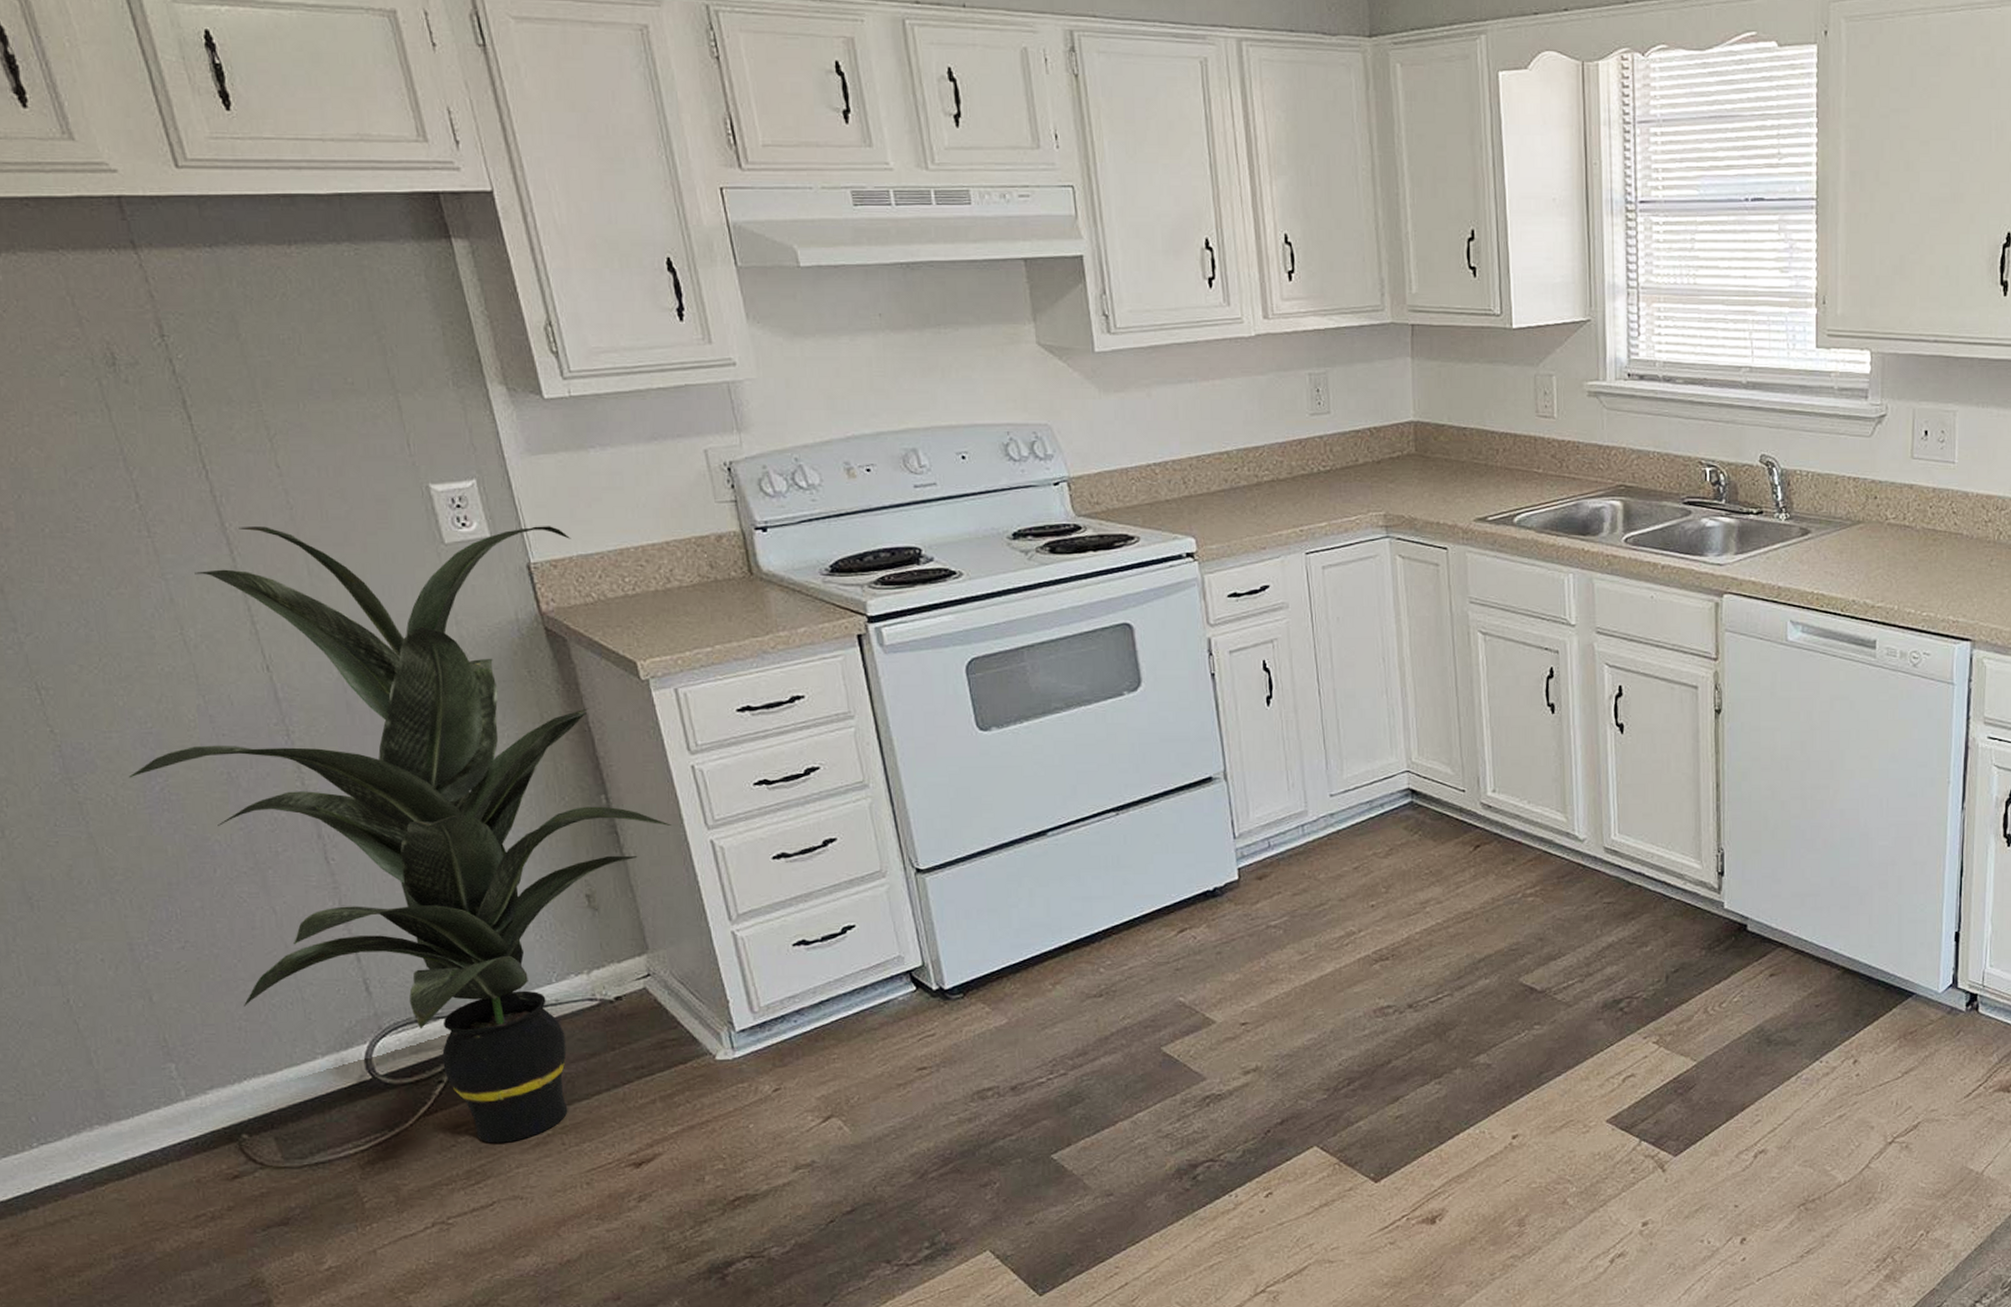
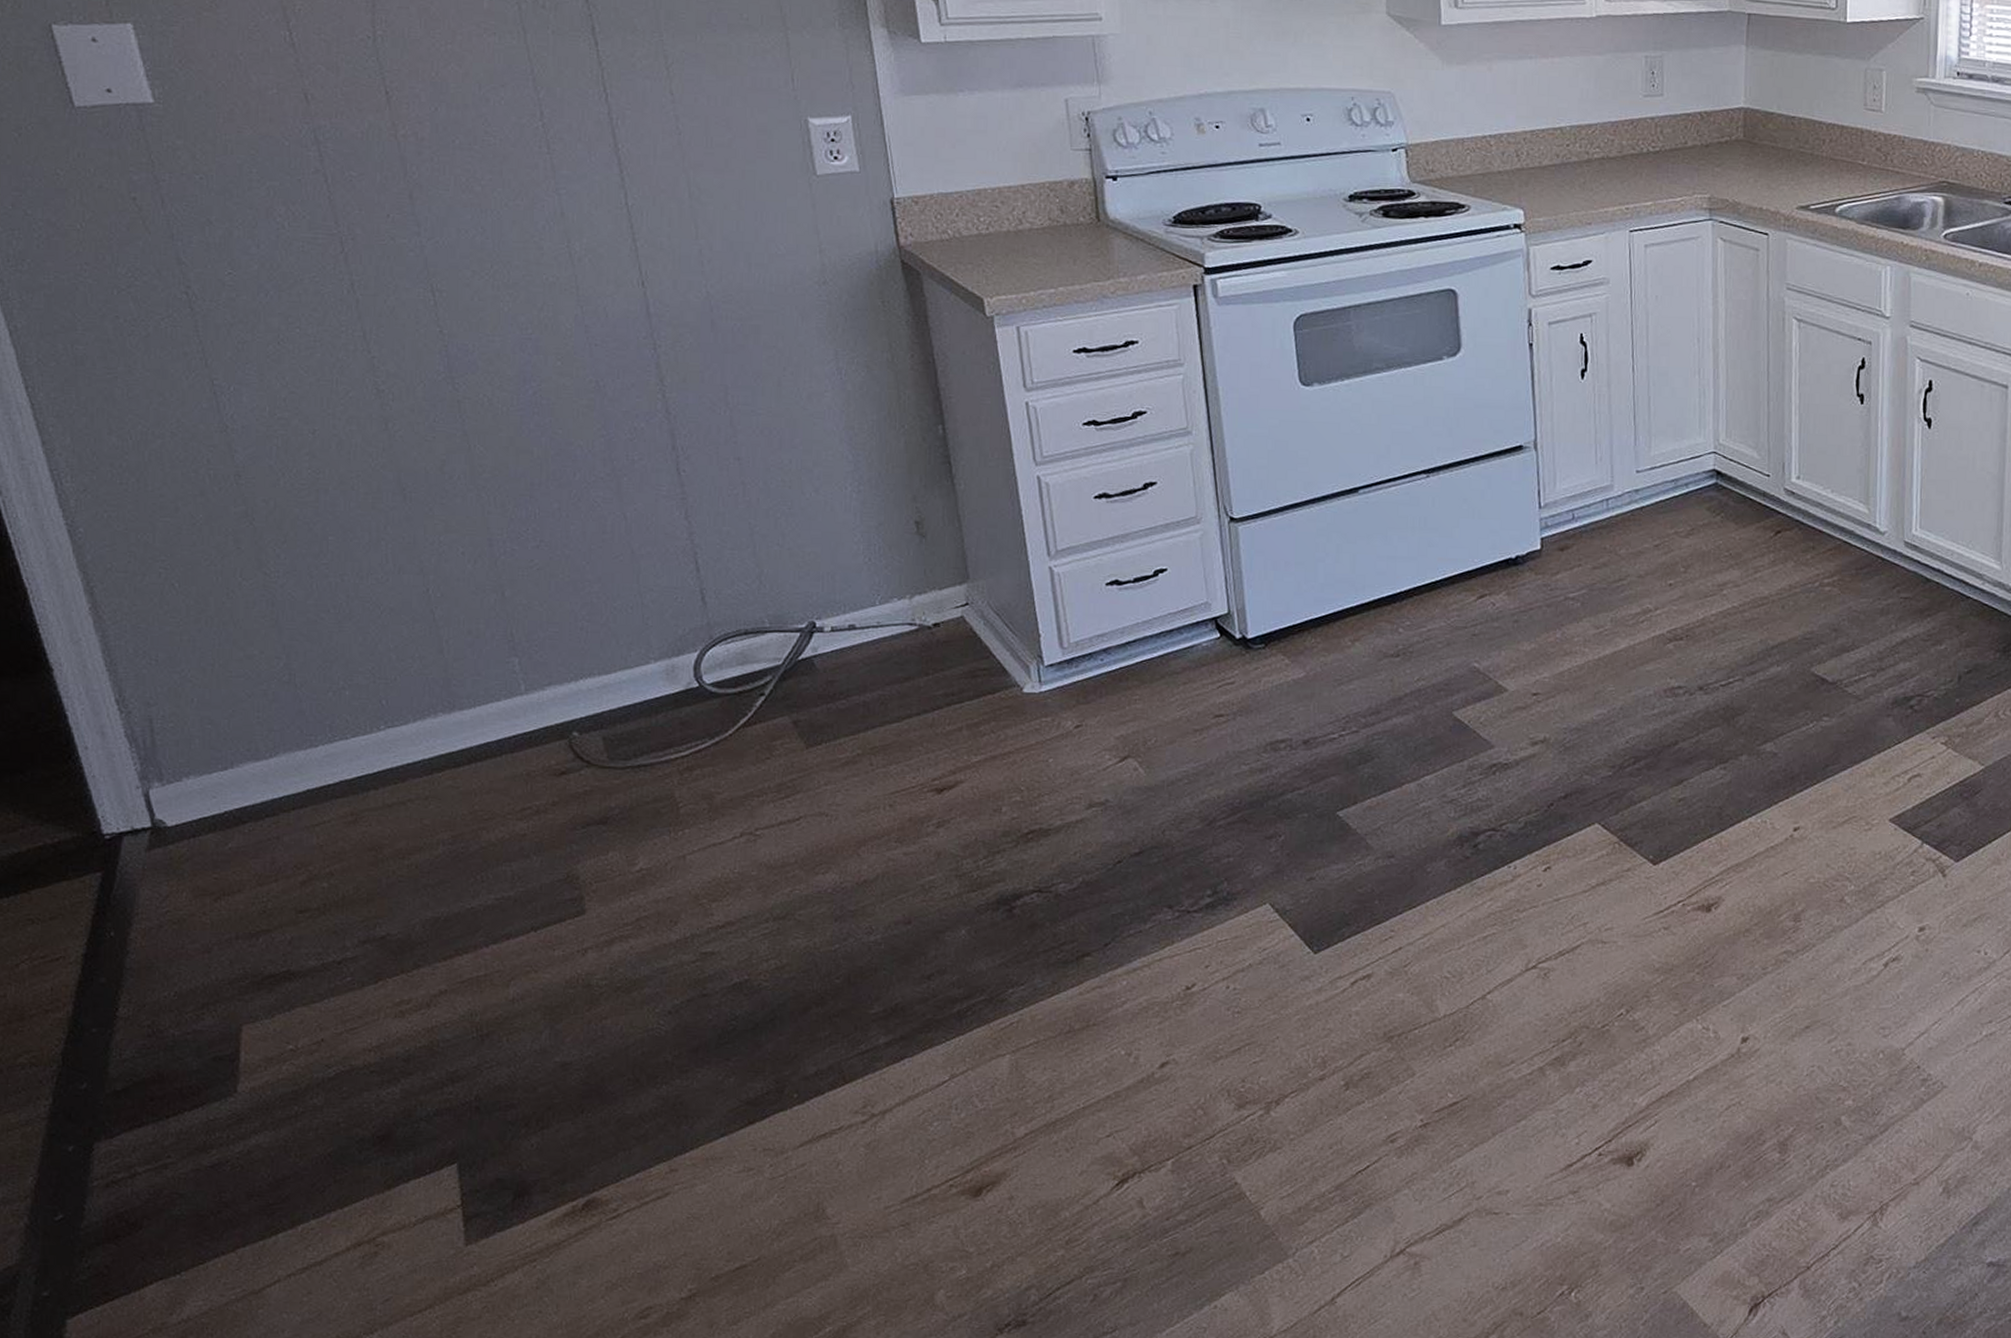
indoor plant: present [129,526,672,1143] -> none [506,148,1002,759]

